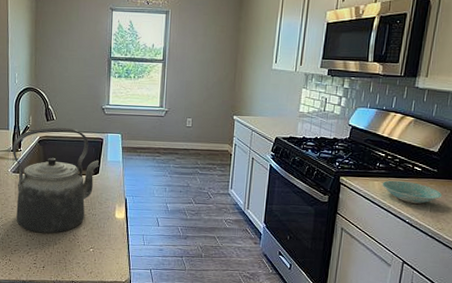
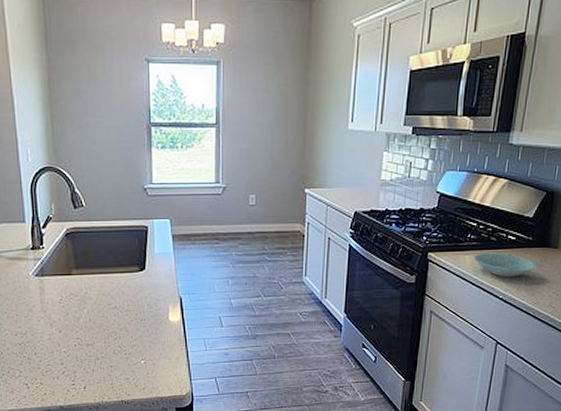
kettle: present [12,127,99,234] -> none [32,216,145,348]

